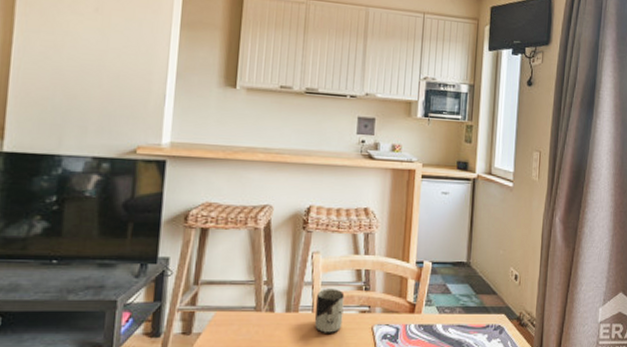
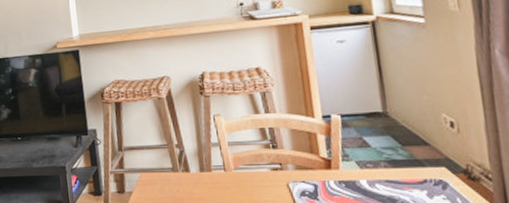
cup: present [314,289,345,334] -> none [225,148,257,192]

